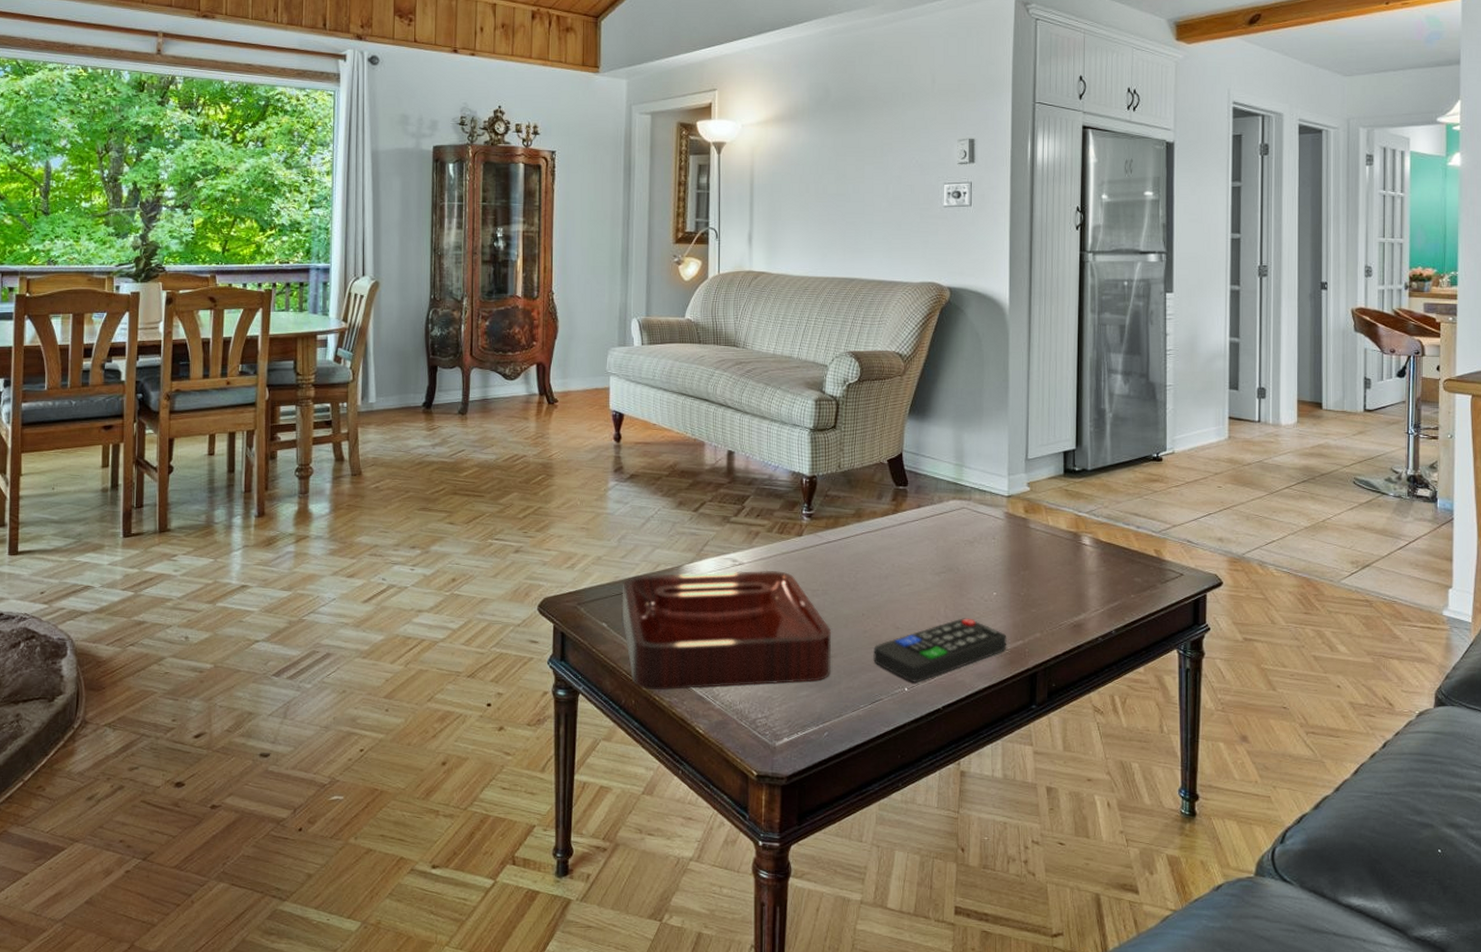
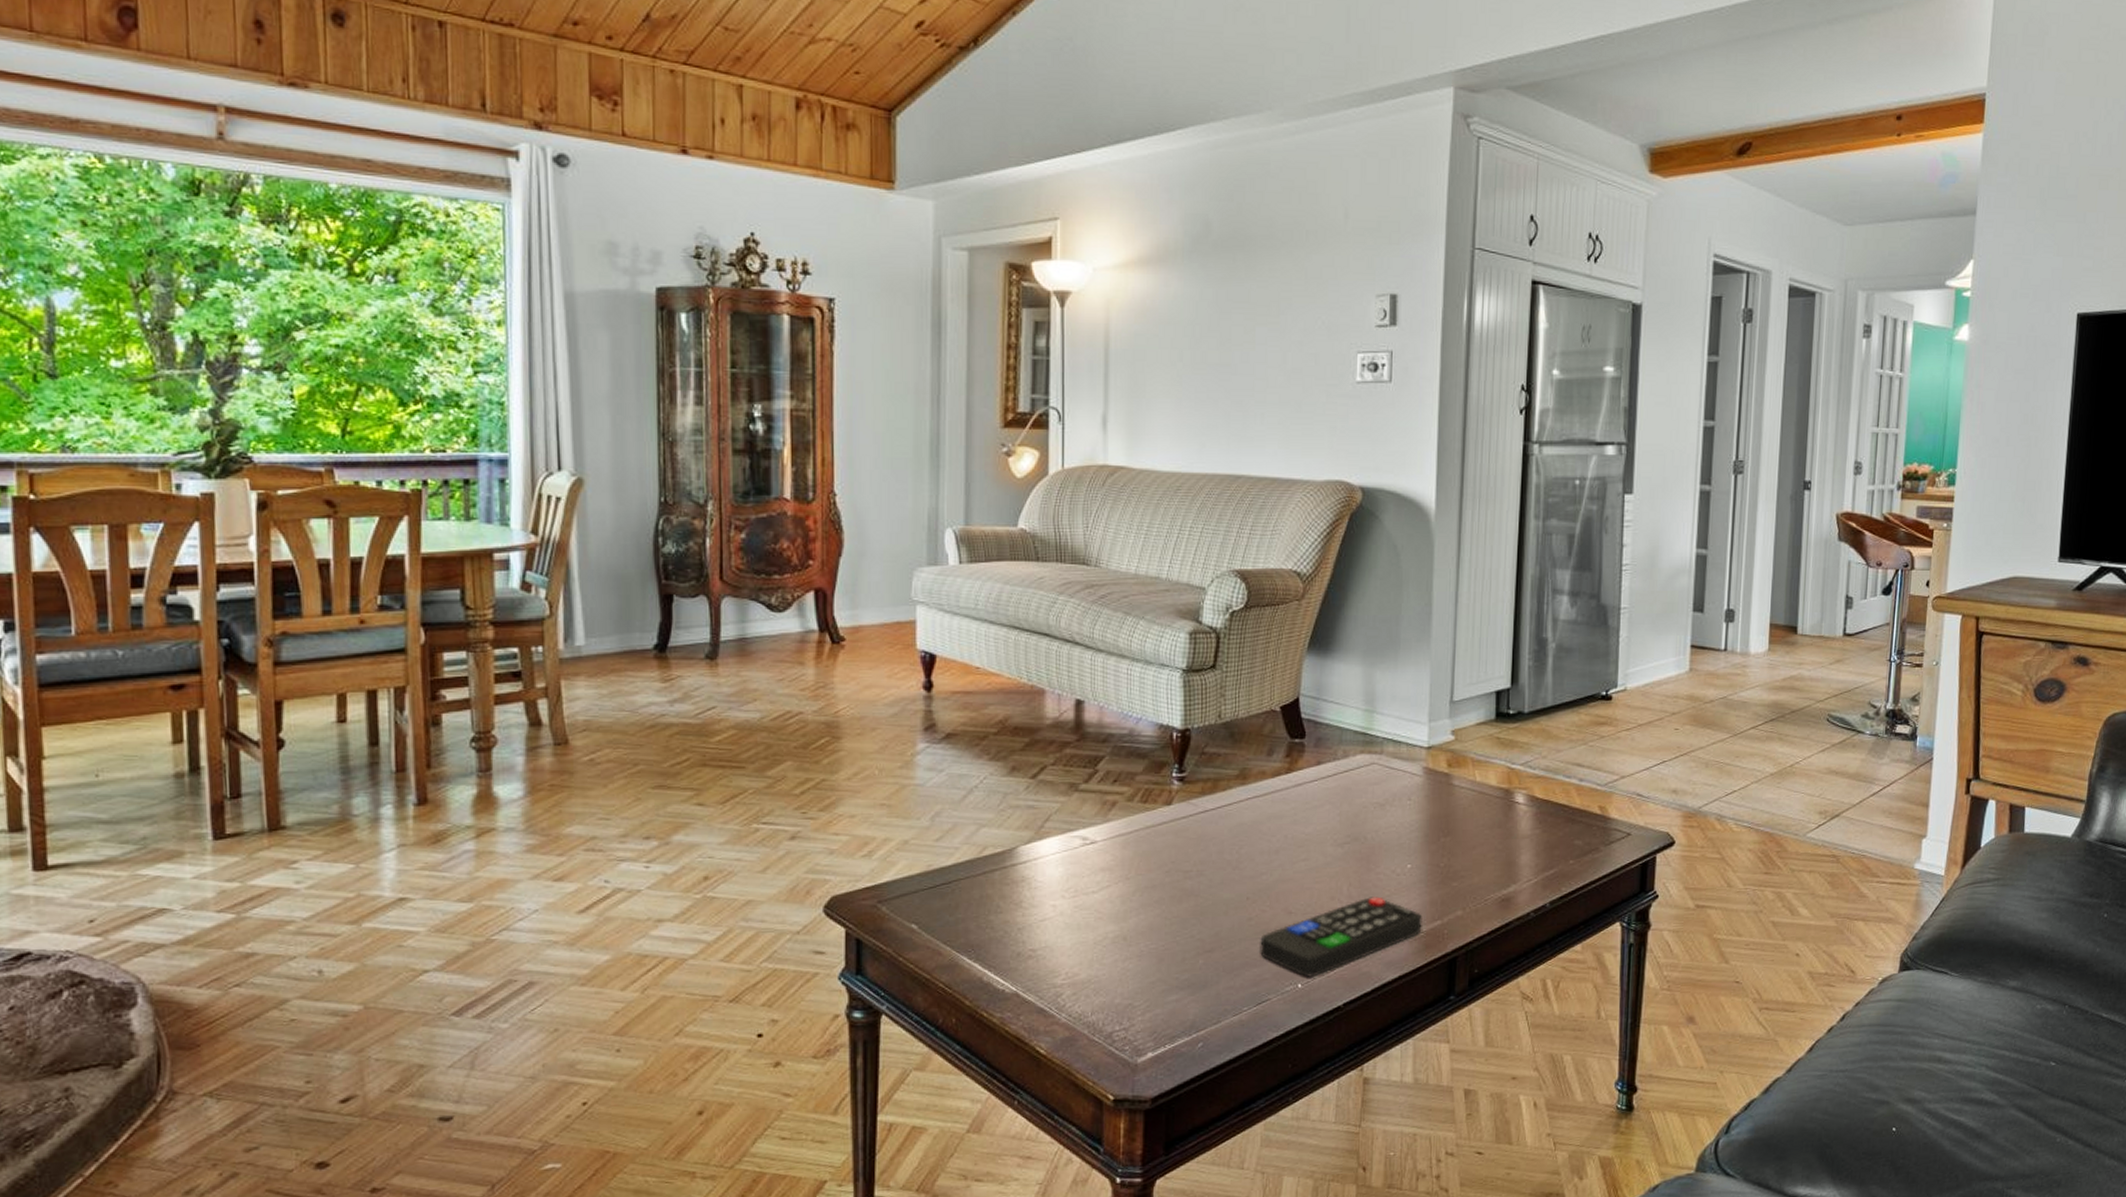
decorative tray: present [622,570,831,691] -> none [937,848,1207,1005]

